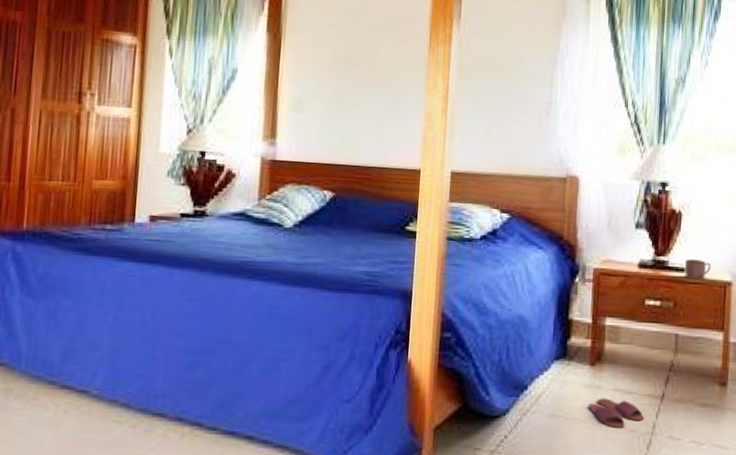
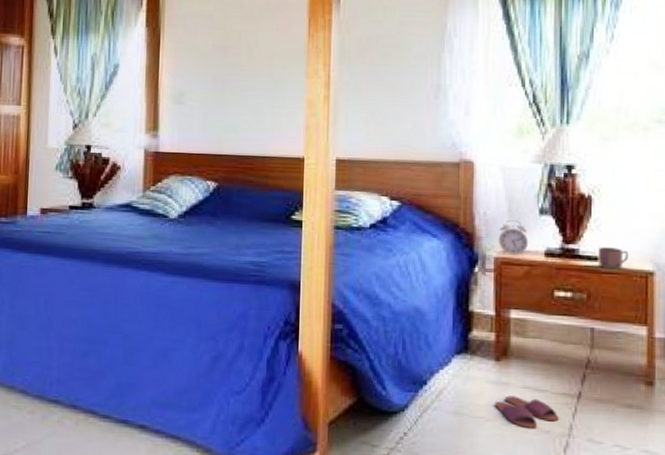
alarm clock: none [597,233,625,267] -> present [498,220,529,256]

